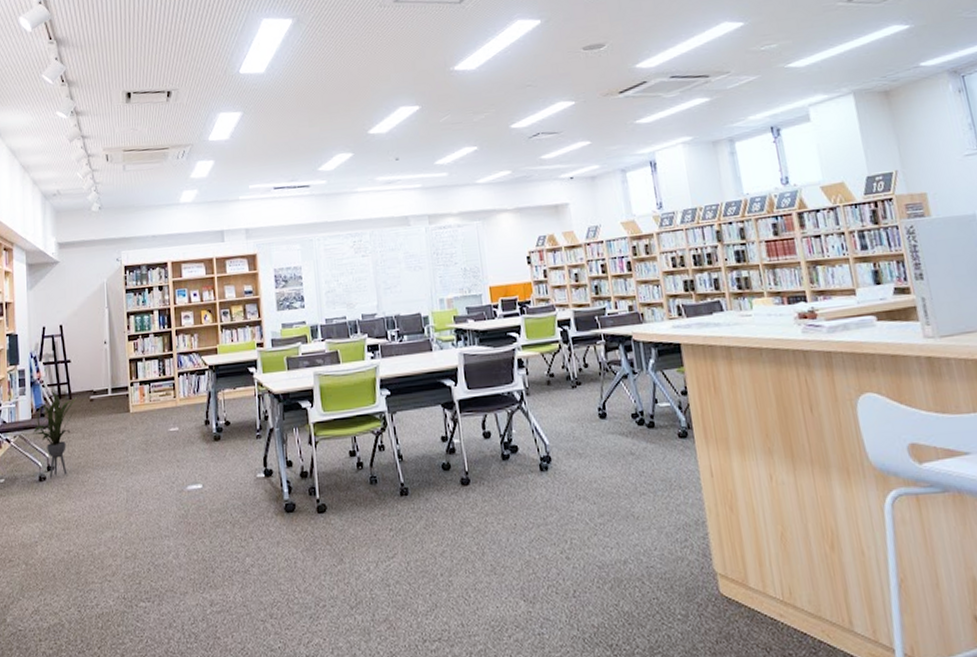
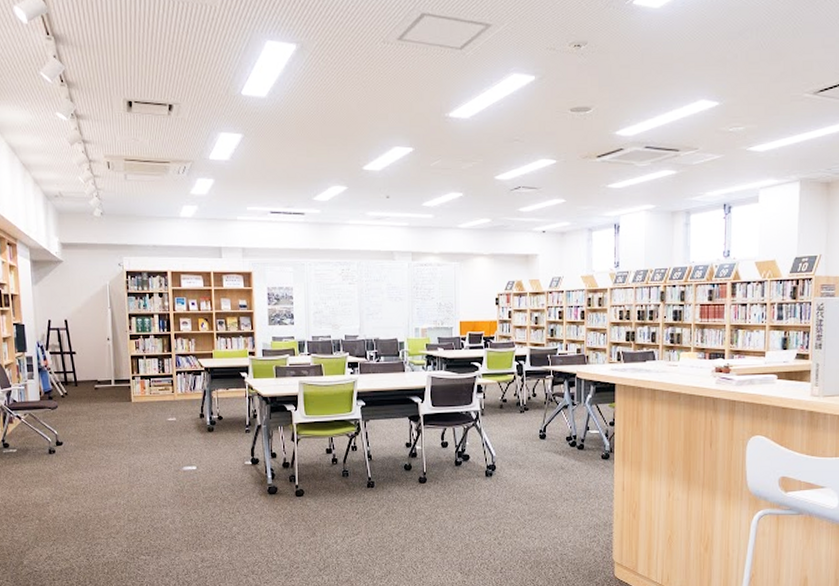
house plant: present [32,391,87,478] -> none [41,378,92,452]

